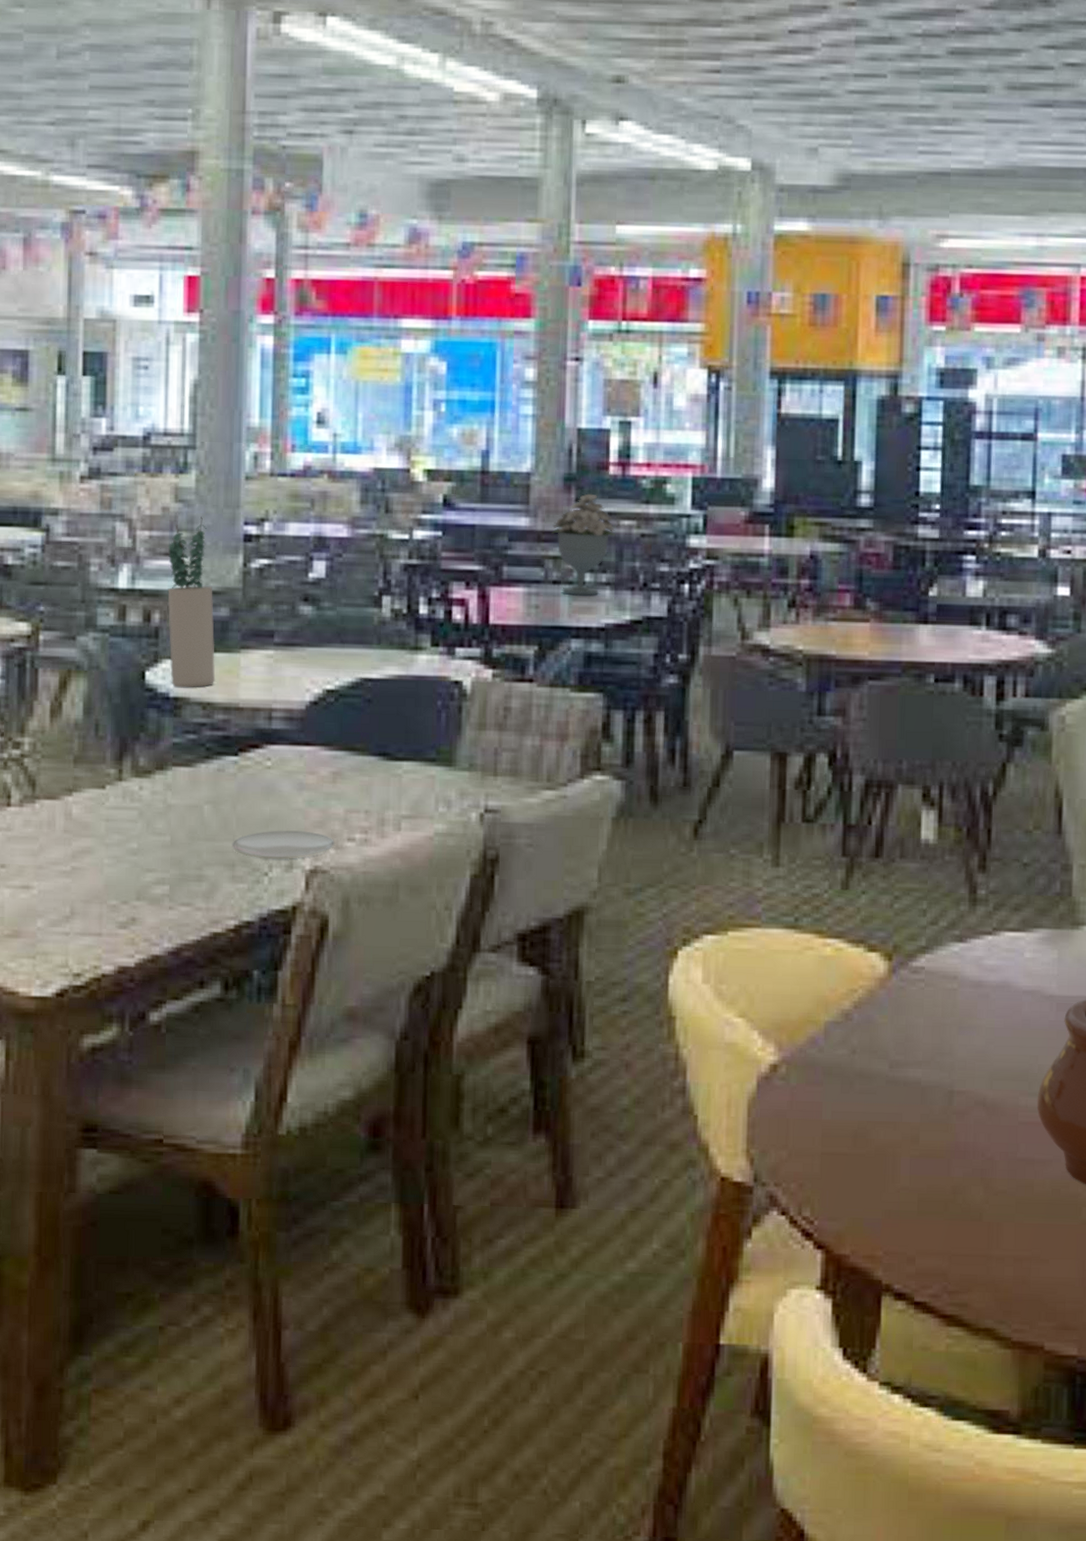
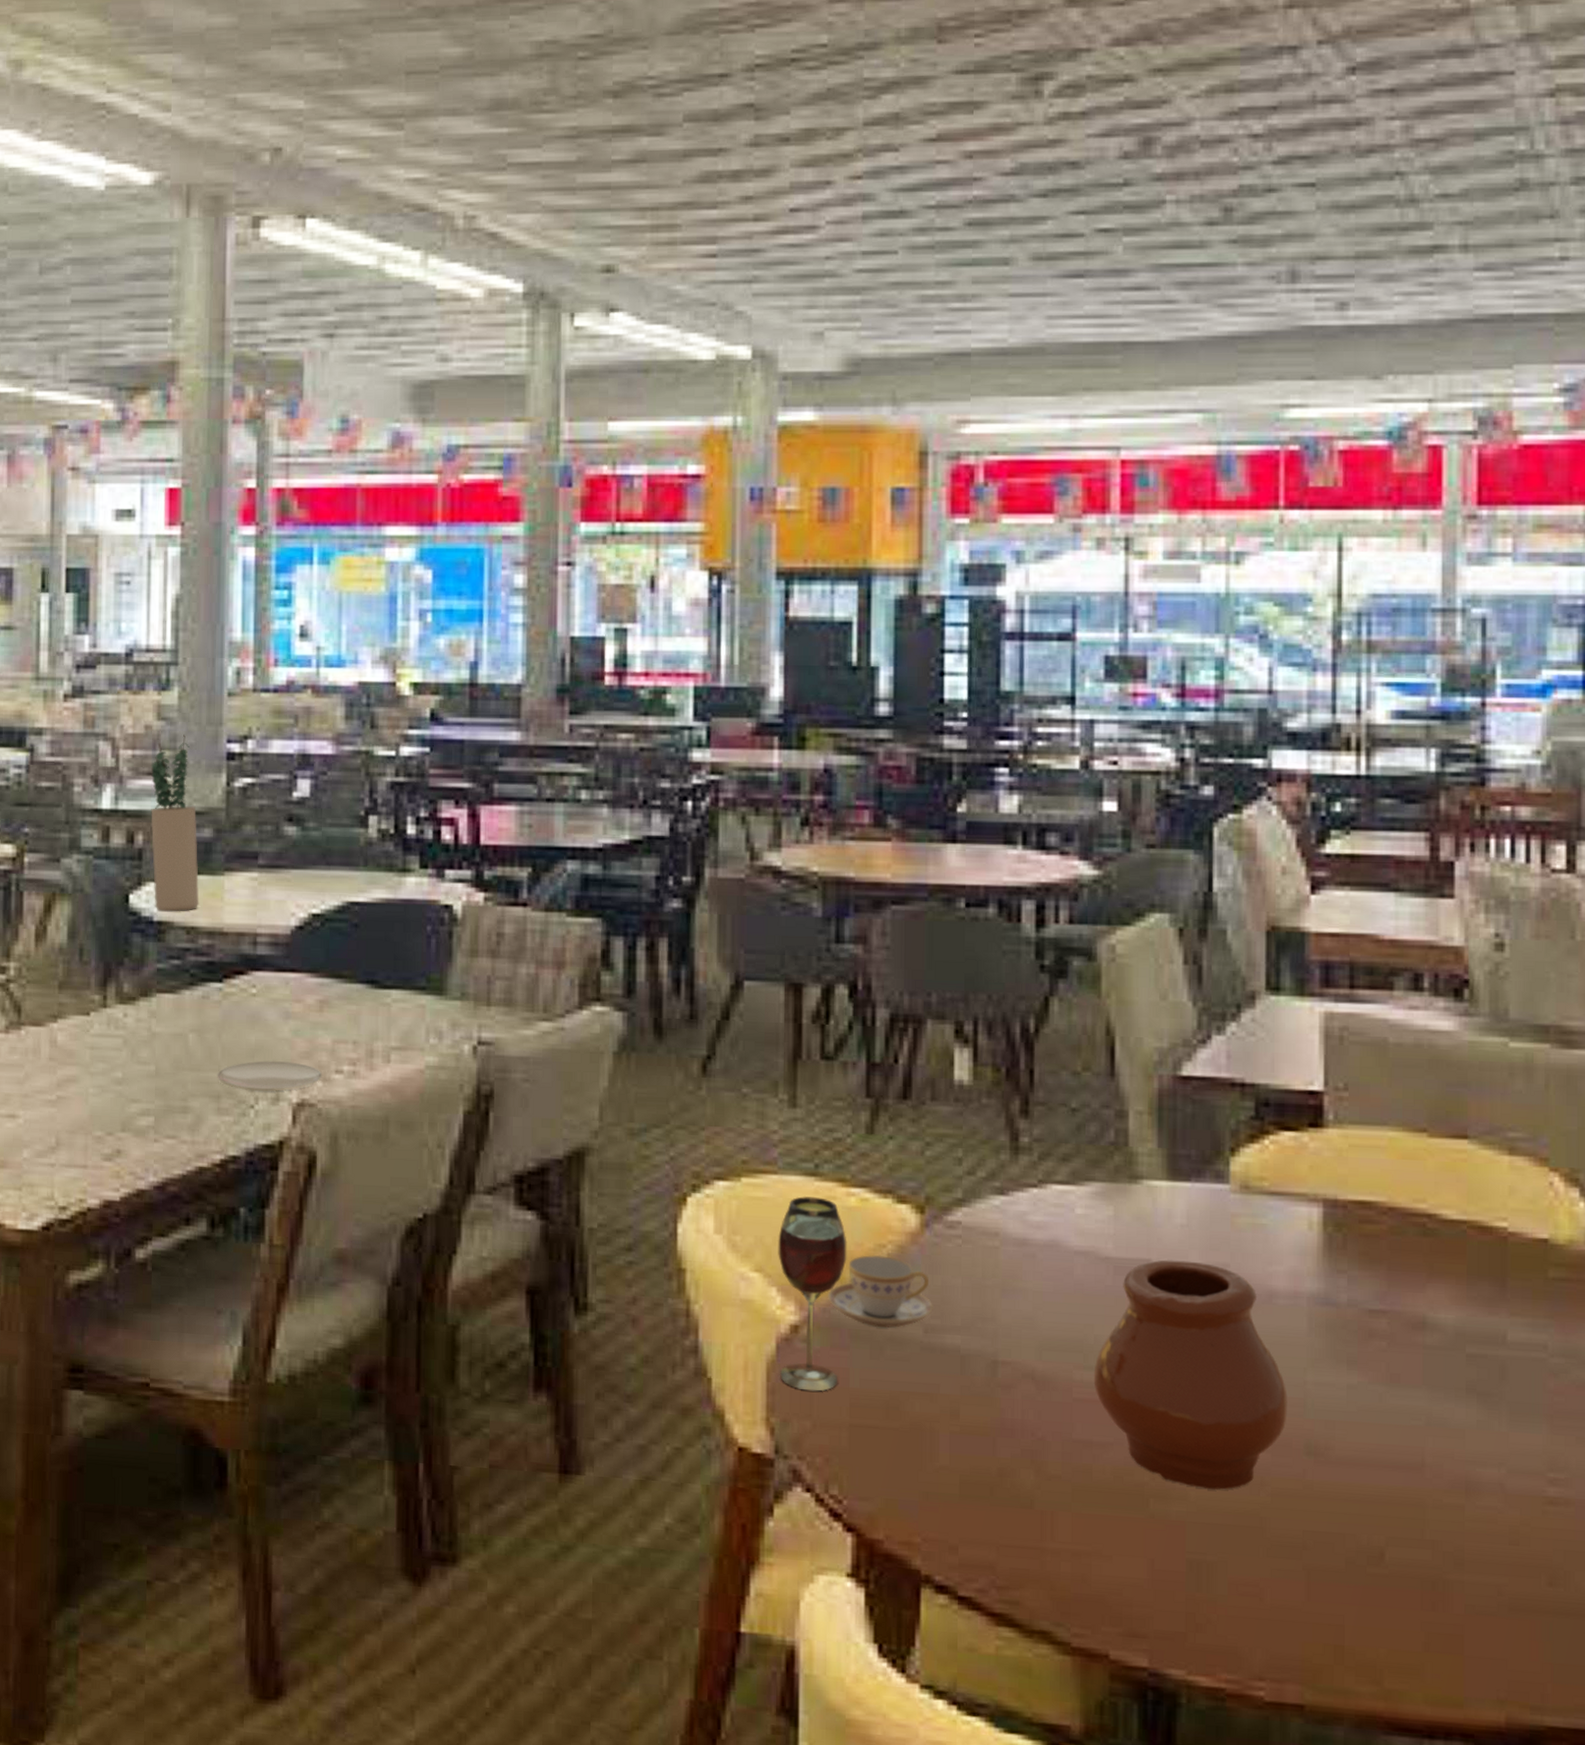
bouquet: present [551,493,615,597] -> none [544,705,612,816]
wineglass: none [759,948,823,1124] -> present [777,1196,847,1391]
teacup: none [804,998,898,1064] -> present [828,1254,933,1328]

